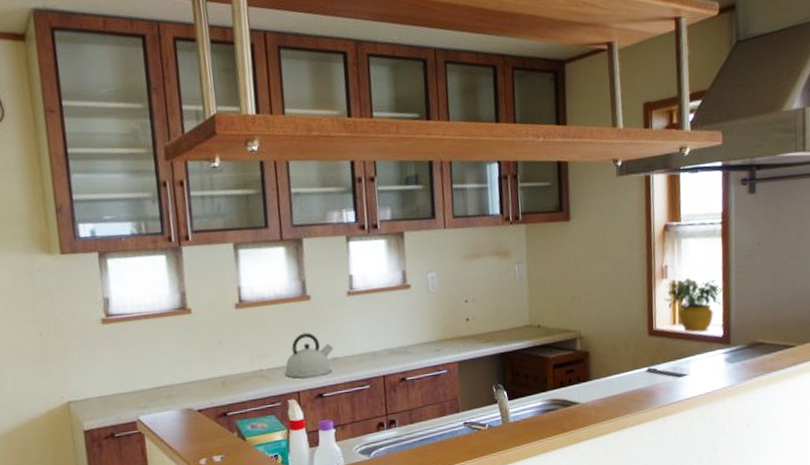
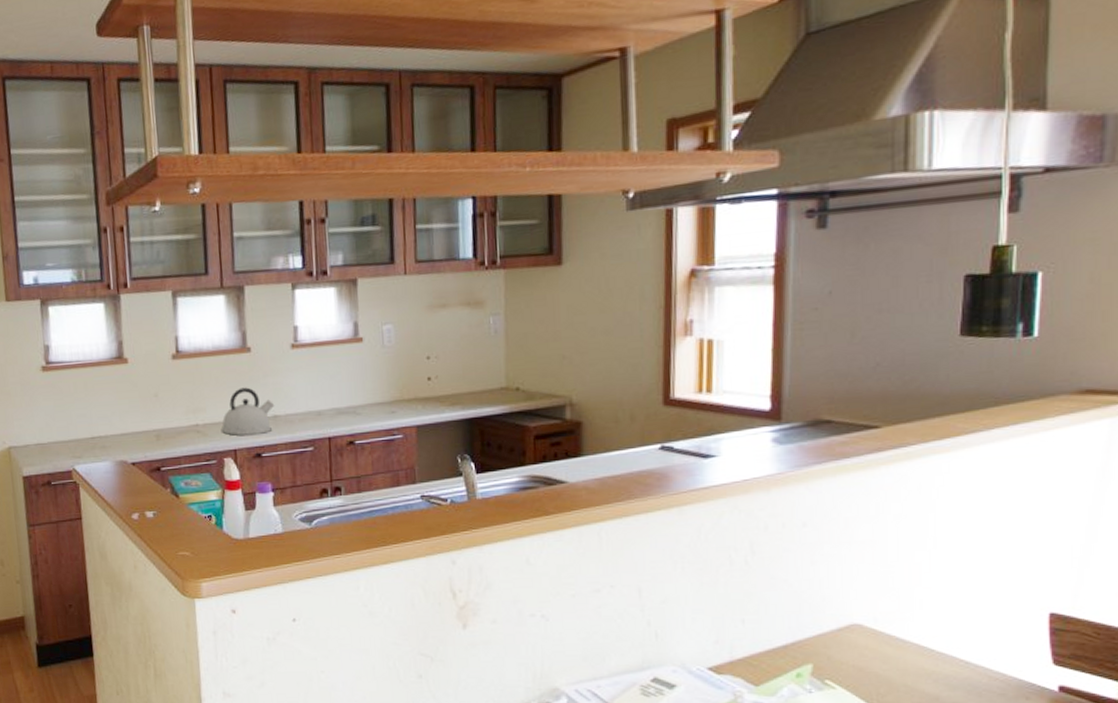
potted flower: present [664,277,723,333] -> none [686,334,772,405]

